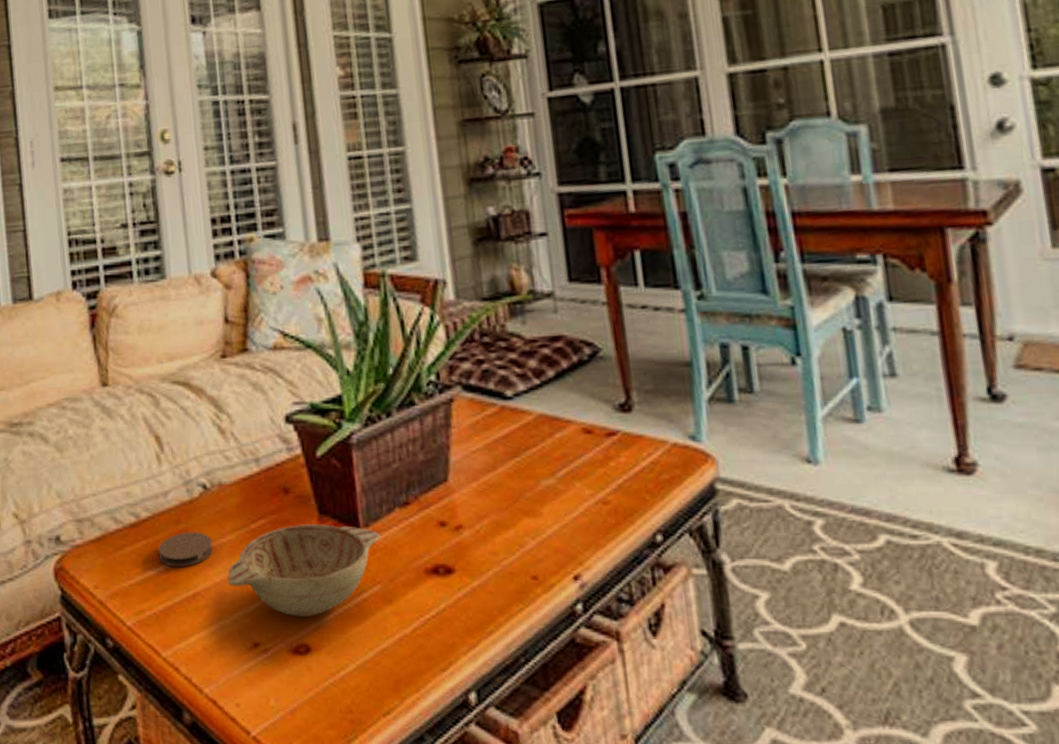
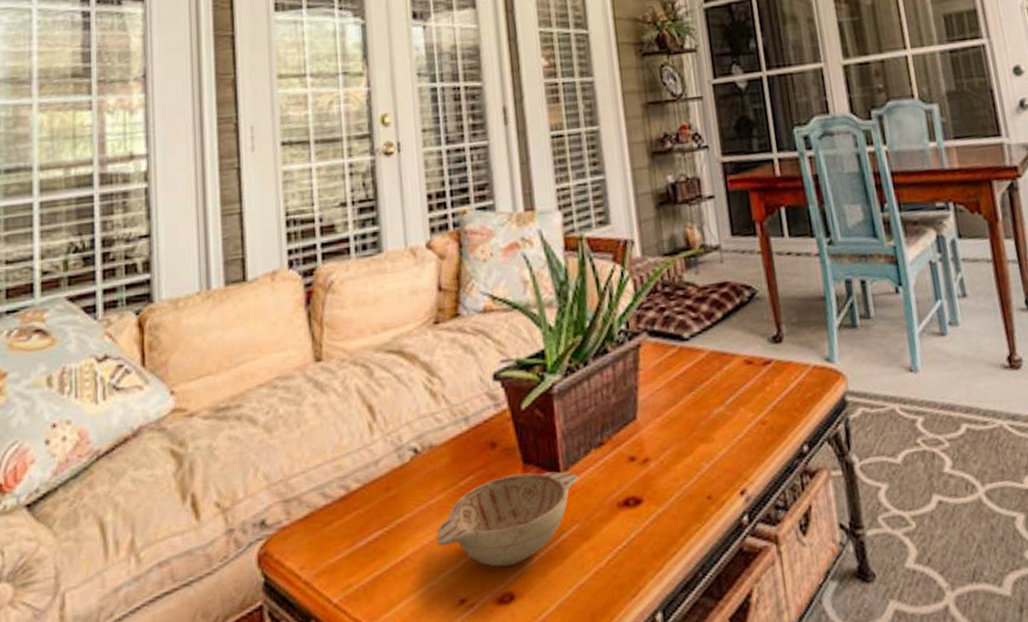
coaster: present [158,532,213,567] -> none [368,496,422,536]

